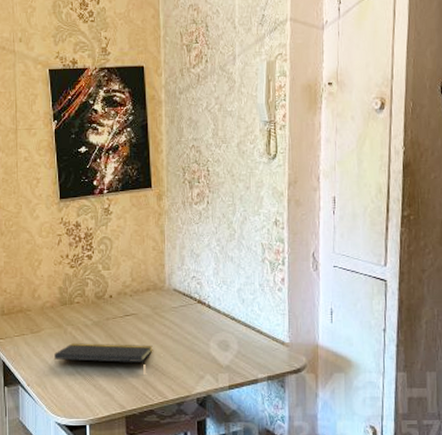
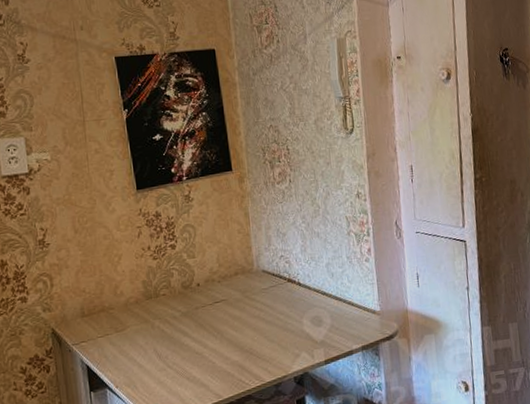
notepad: present [54,343,153,365] -> none [143,330,246,357]

